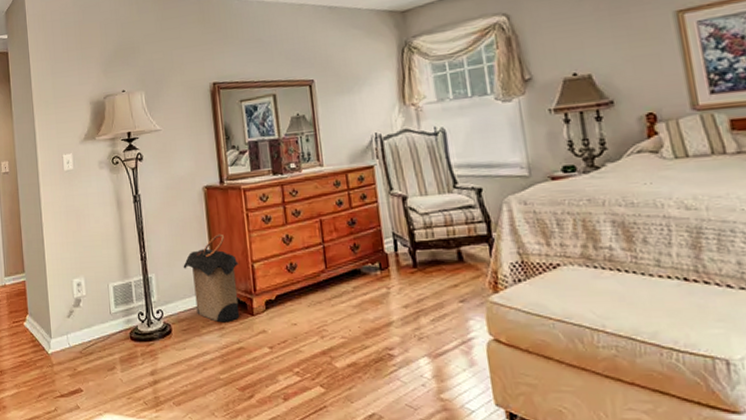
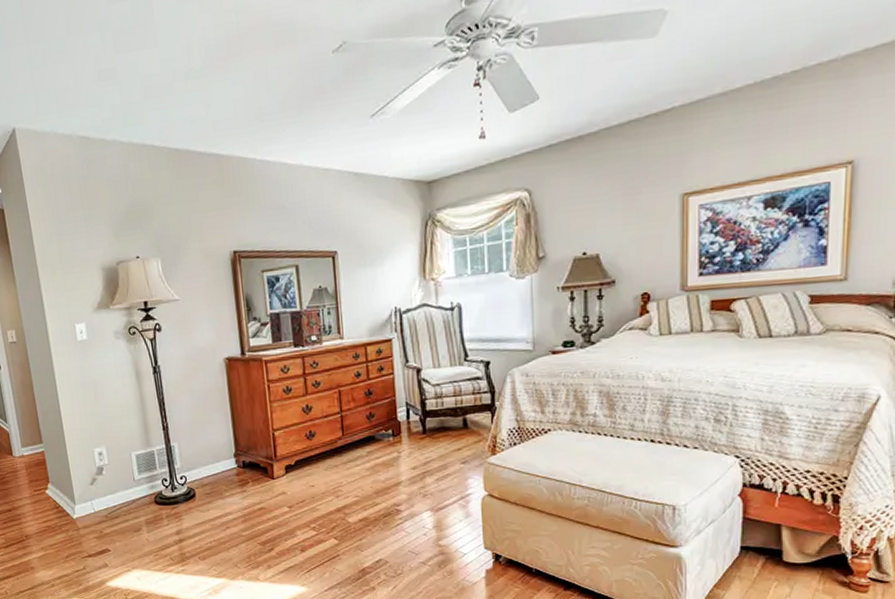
laundry hamper: present [183,233,240,323] -> none [205,404,261,486]

